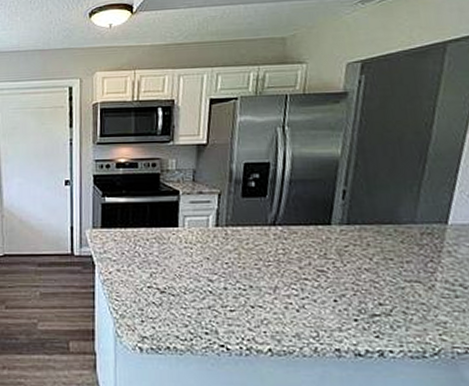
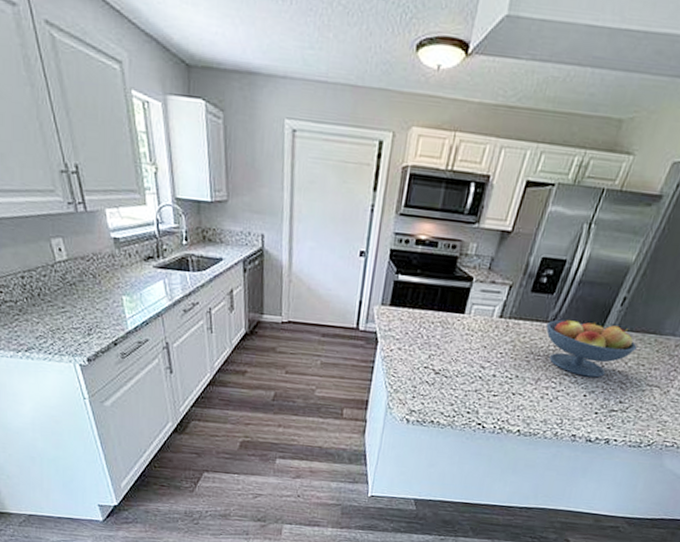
fruit bowl: none [267,219,377,279] -> present [546,319,637,378]

